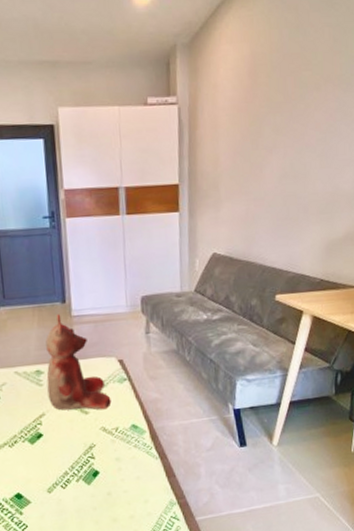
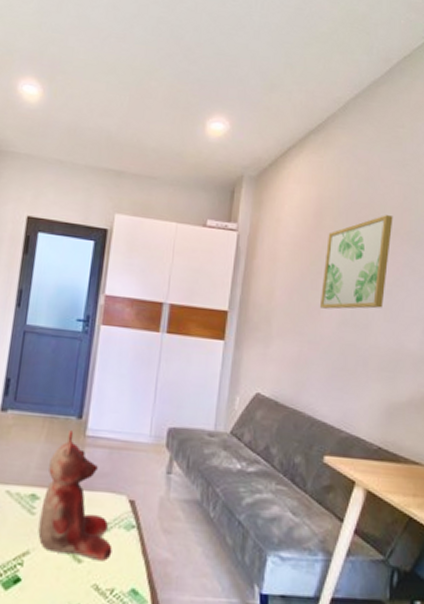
wall art: none [261,62,325,166] -> present [320,215,393,309]

